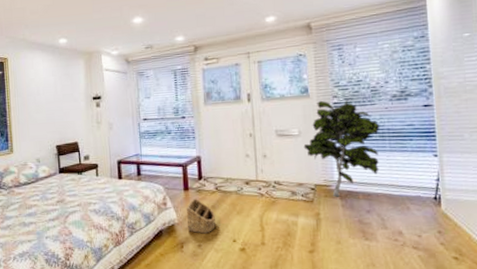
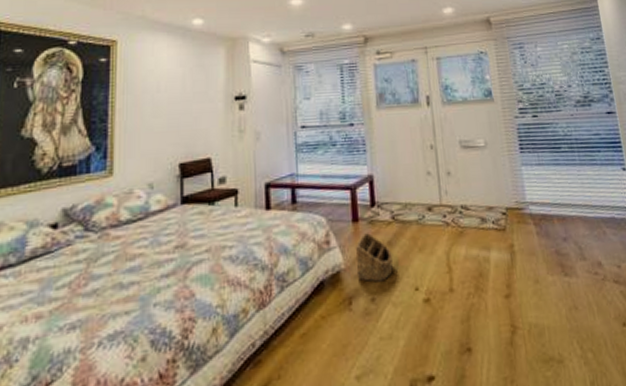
indoor plant: present [303,99,380,197] -> none [491,105,572,223]

